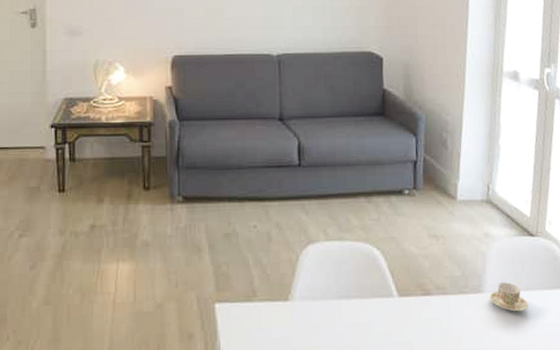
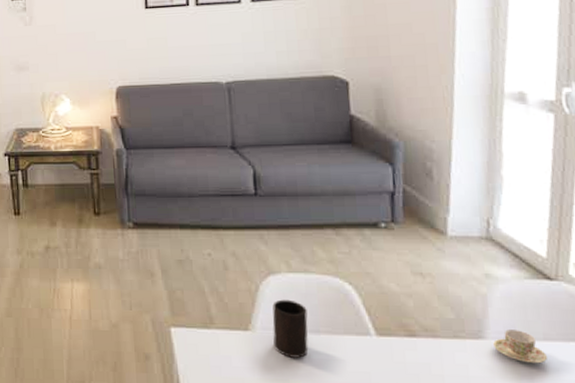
cup: none [310,267,341,325] -> present [272,299,309,358]

